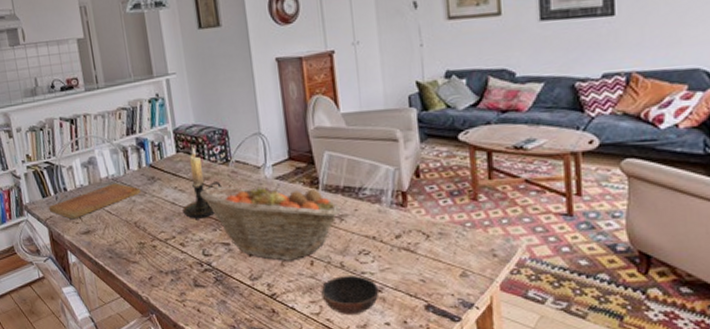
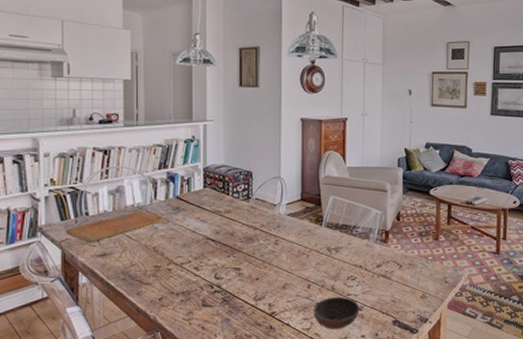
candle holder: present [183,146,222,219] -> none [202,183,240,246]
fruit basket: present [199,182,341,261] -> none [219,219,337,284]

